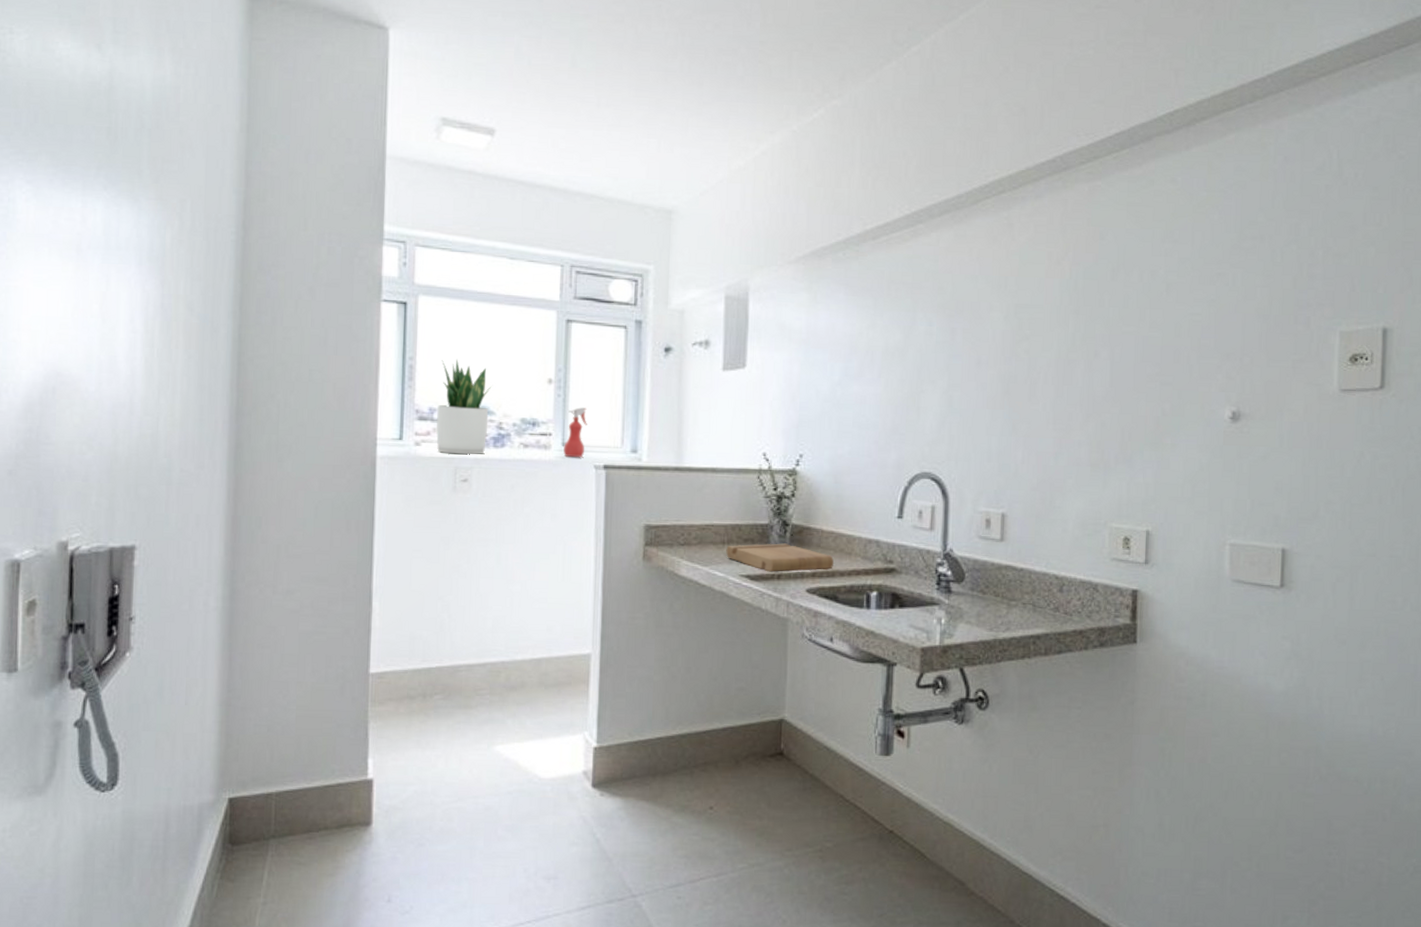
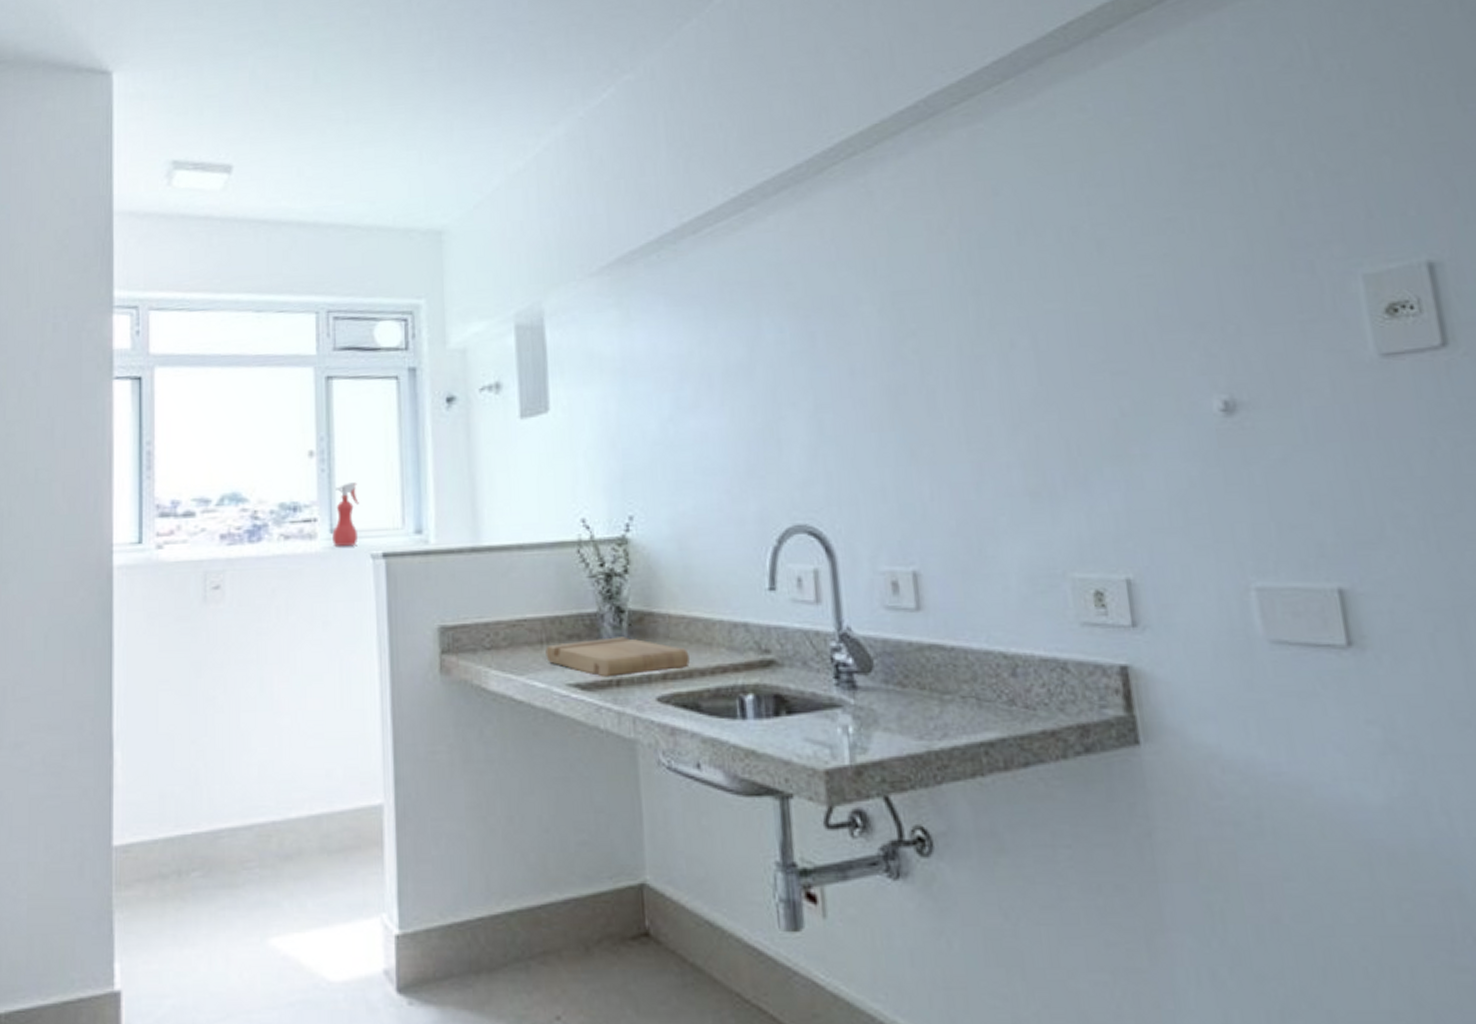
planter: present [436,359,491,455] -> none [181,439,242,556]

